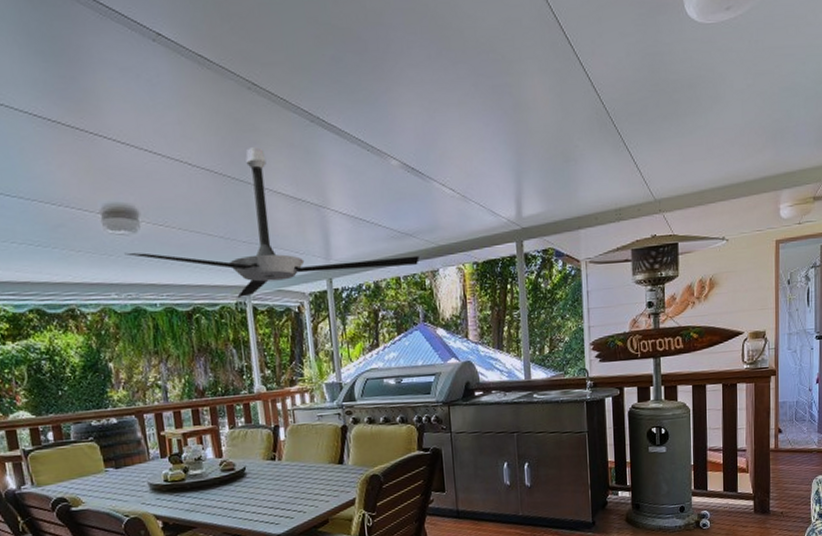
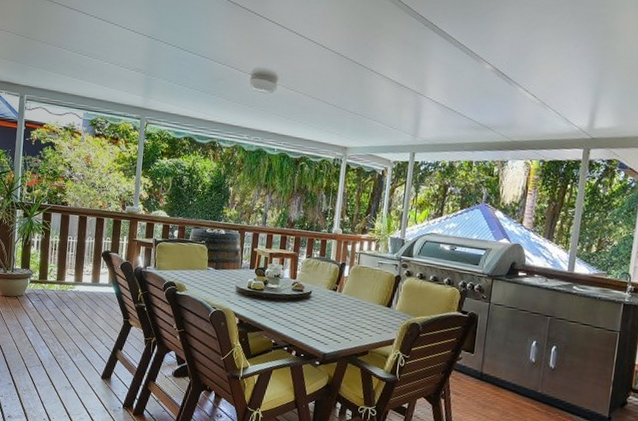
ceiling fan: present [124,147,419,299] -> none [260,40,493,156]

